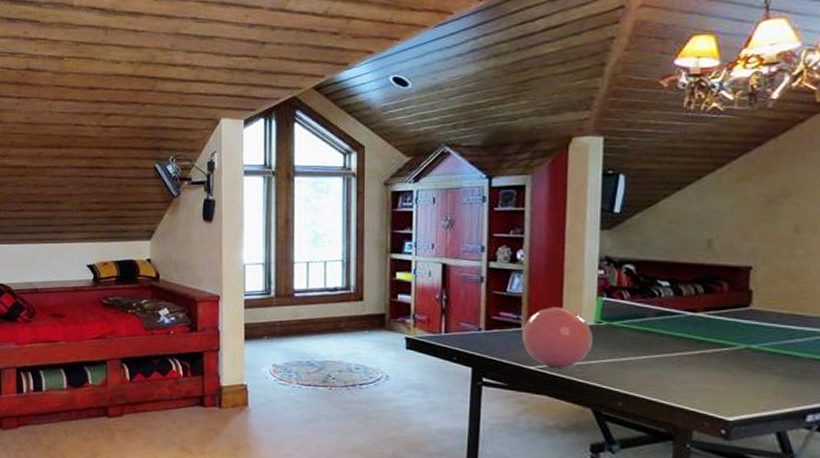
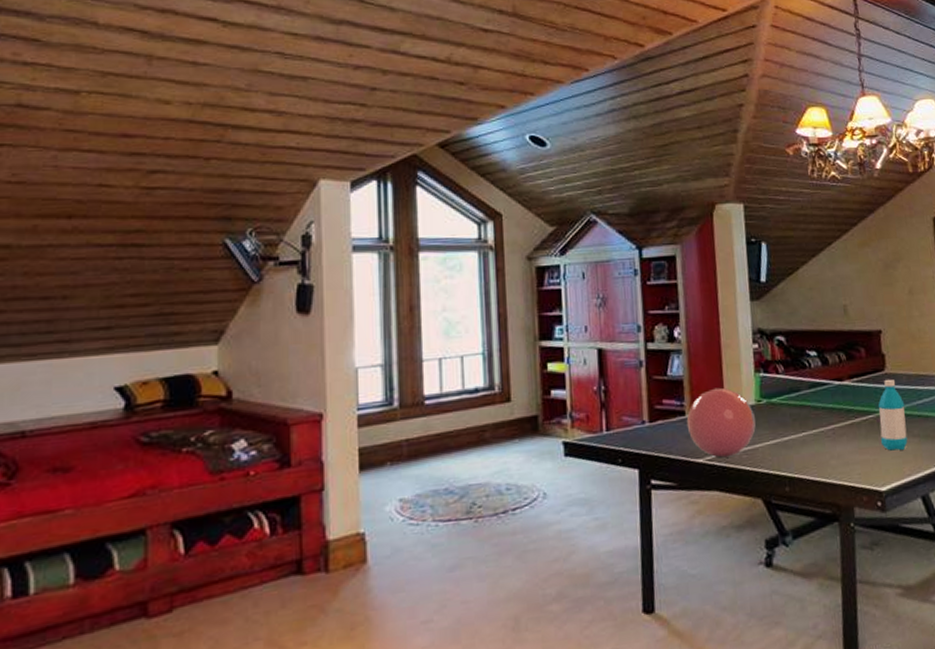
water bottle: none [735,315,770,385] -> present [878,379,908,451]

